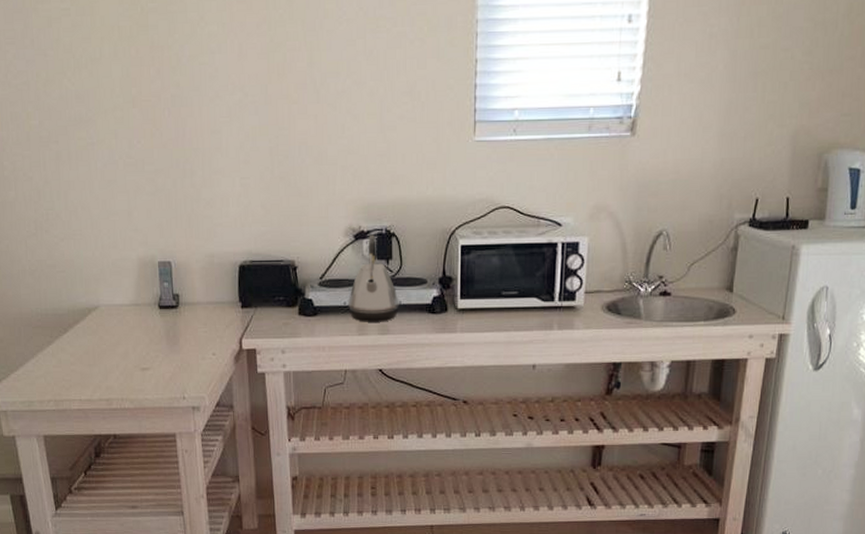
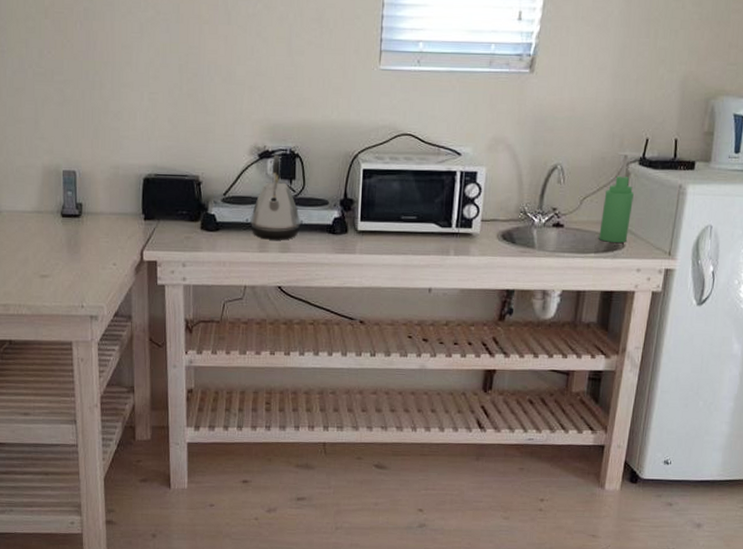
soap dispenser: none [708,214,746,309] -> present [599,152,637,243]

